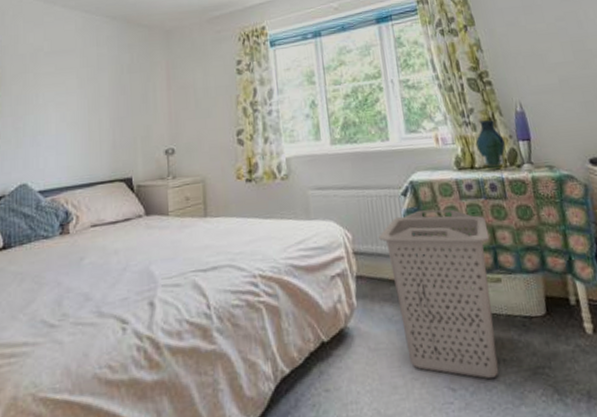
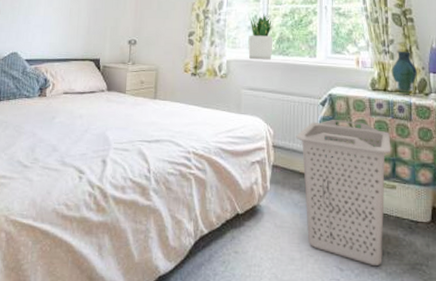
planter: none [306,97,339,154] -> present [248,14,273,60]

